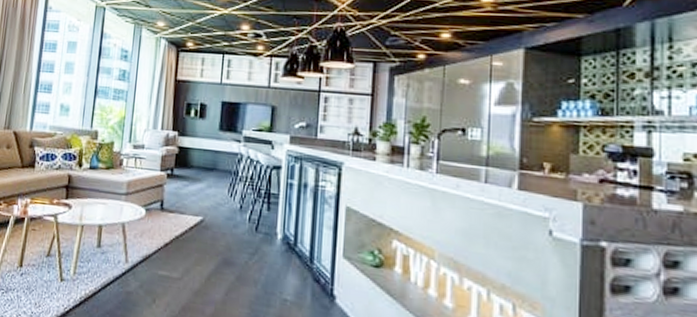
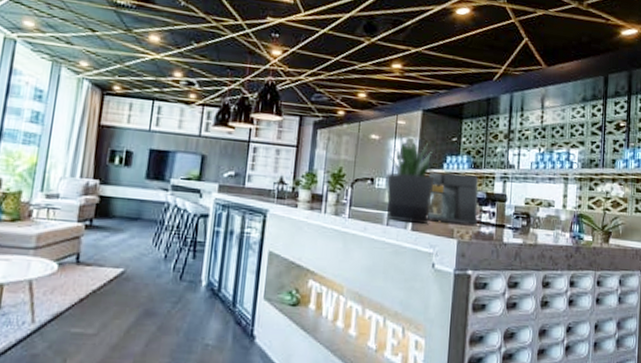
planter: none [481,76,546,183] -> present [386,133,435,225]
coffee maker: none [537,121,612,187] -> present [428,172,478,226]

